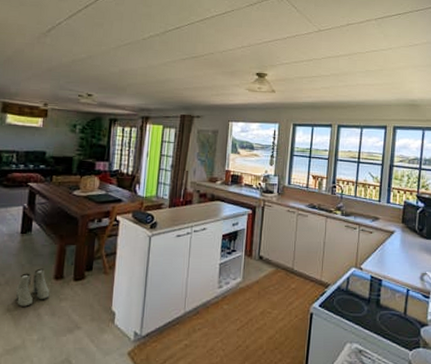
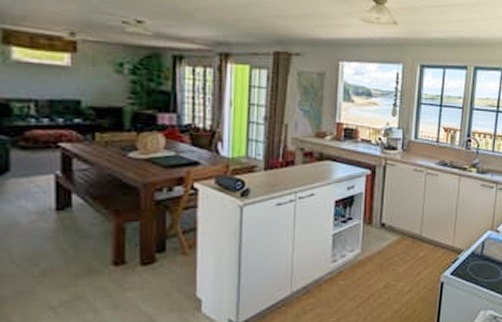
boots: present [15,268,50,306] -> none [57,253,108,302]

